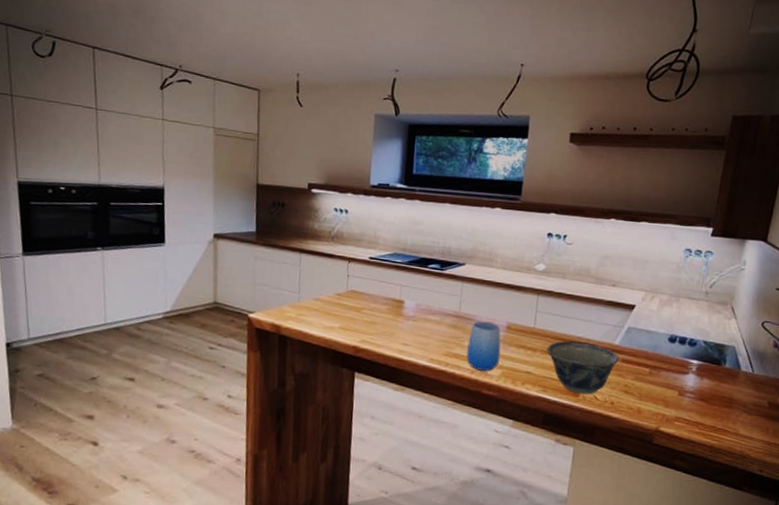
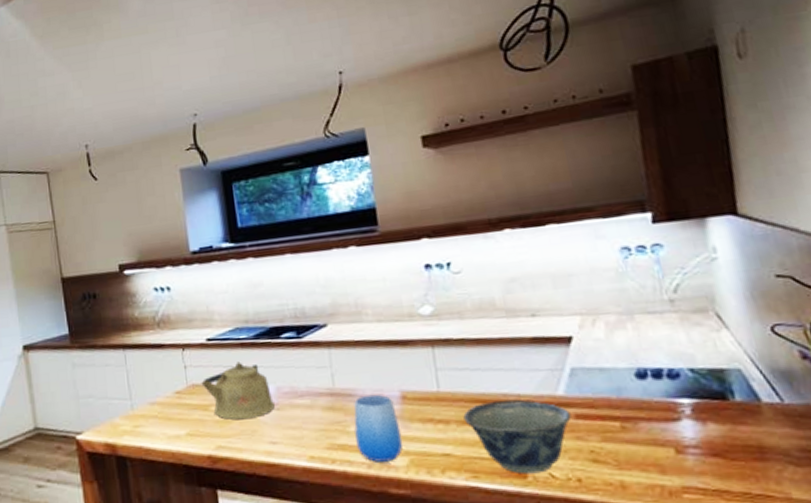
kettle: none [358,279,412,324] -> present [201,361,275,420]

